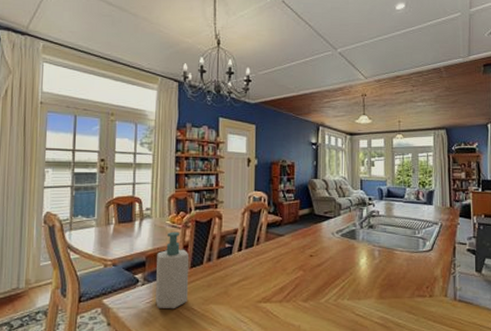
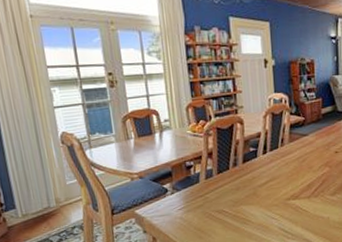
soap bottle: present [156,231,190,309] -> none [182,140,219,214]

